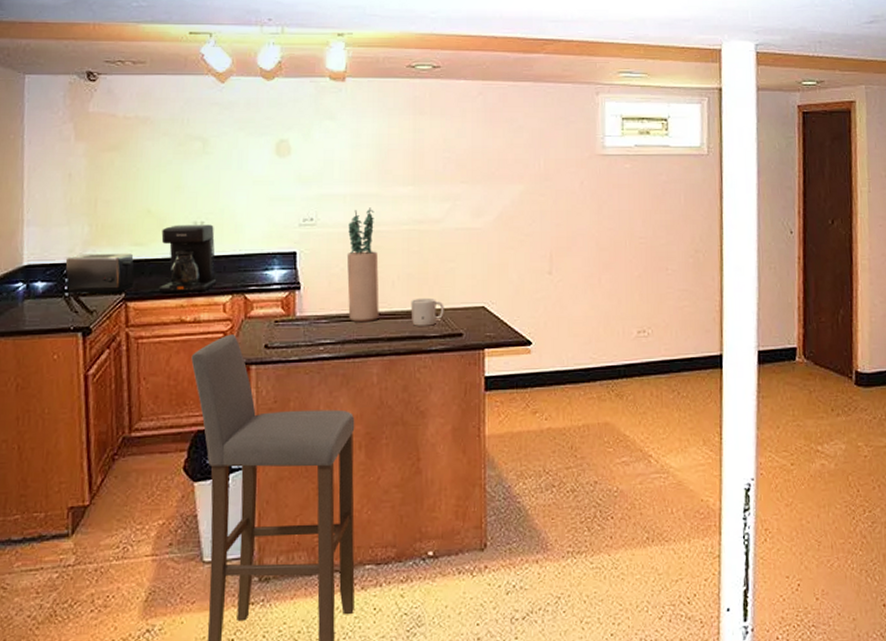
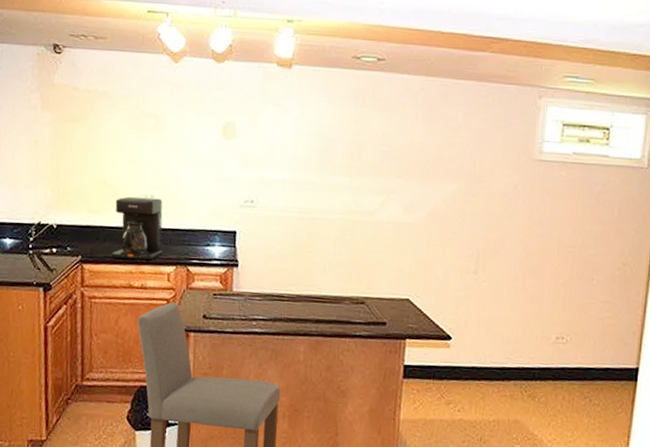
toaster: present [65,253,134,294] -> none [30,216,90,255]
vase: present [346,207,380,323] -> none [281,194,313,304]
mug: present [410,297,444,326] -> none [339,285,371,313]

